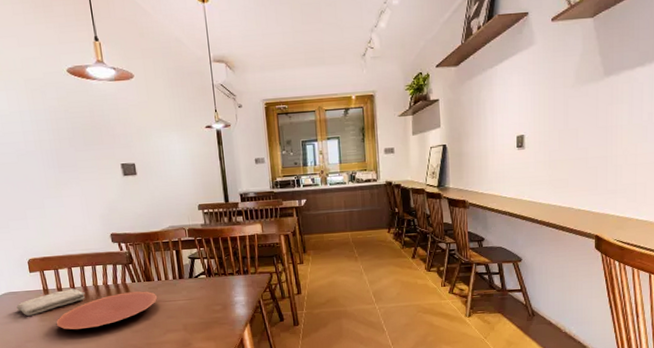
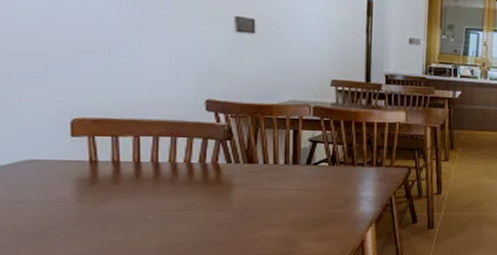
washcloth: present [16,288,85,316] -> none [41,163,155,194]
plate: present [56,291,158,330] -> none [102,174,260,217]

